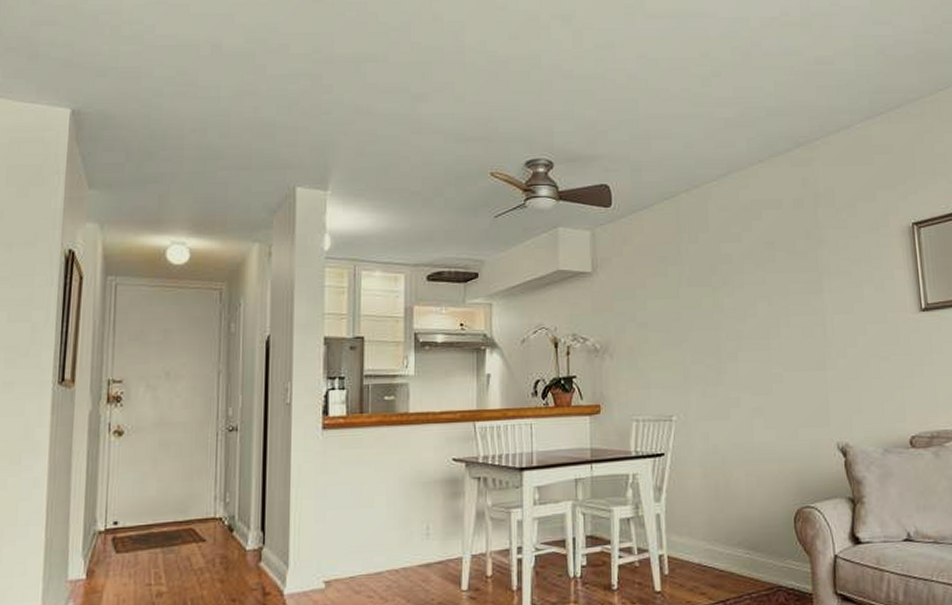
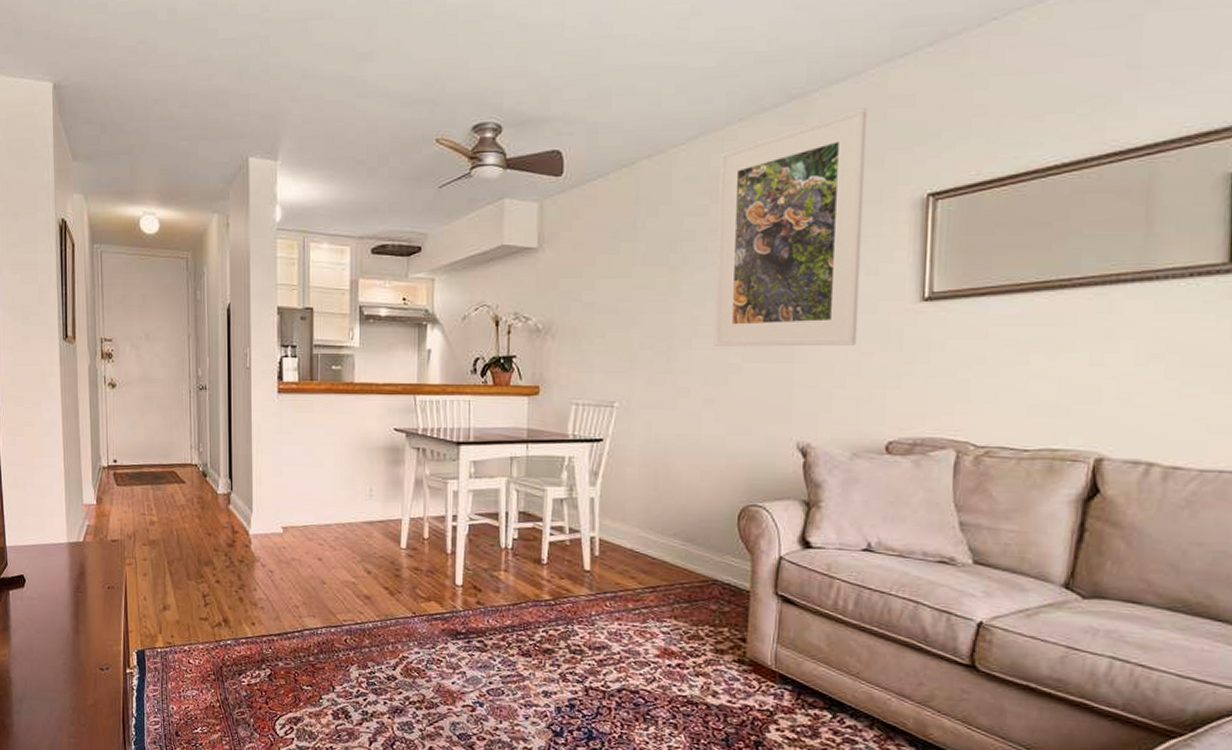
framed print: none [747,154,875,358] -> present [714,108,868,347]

